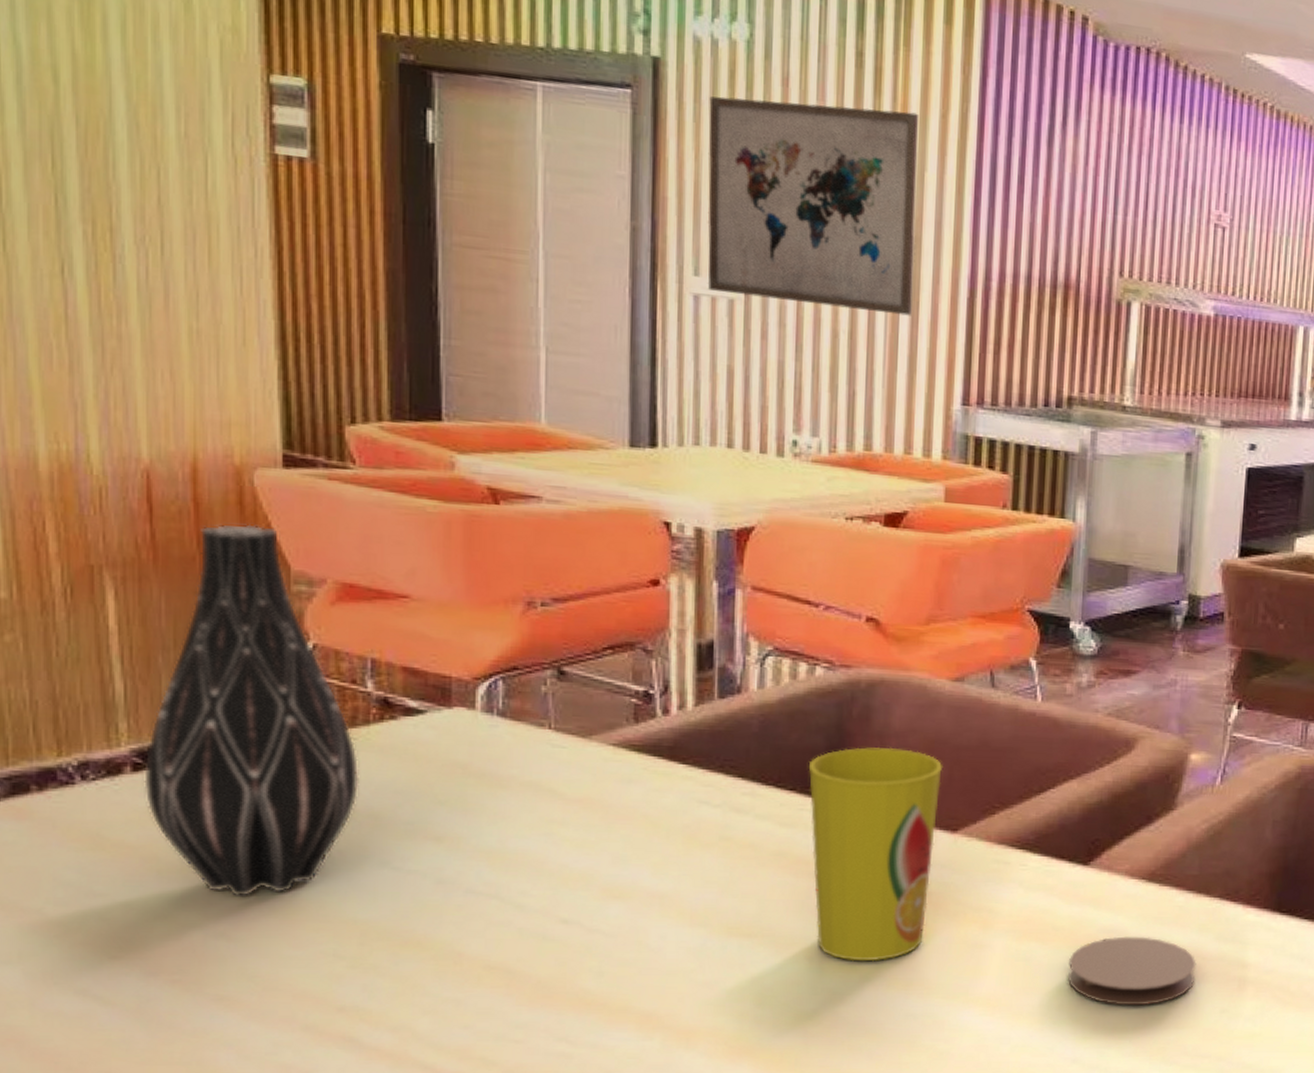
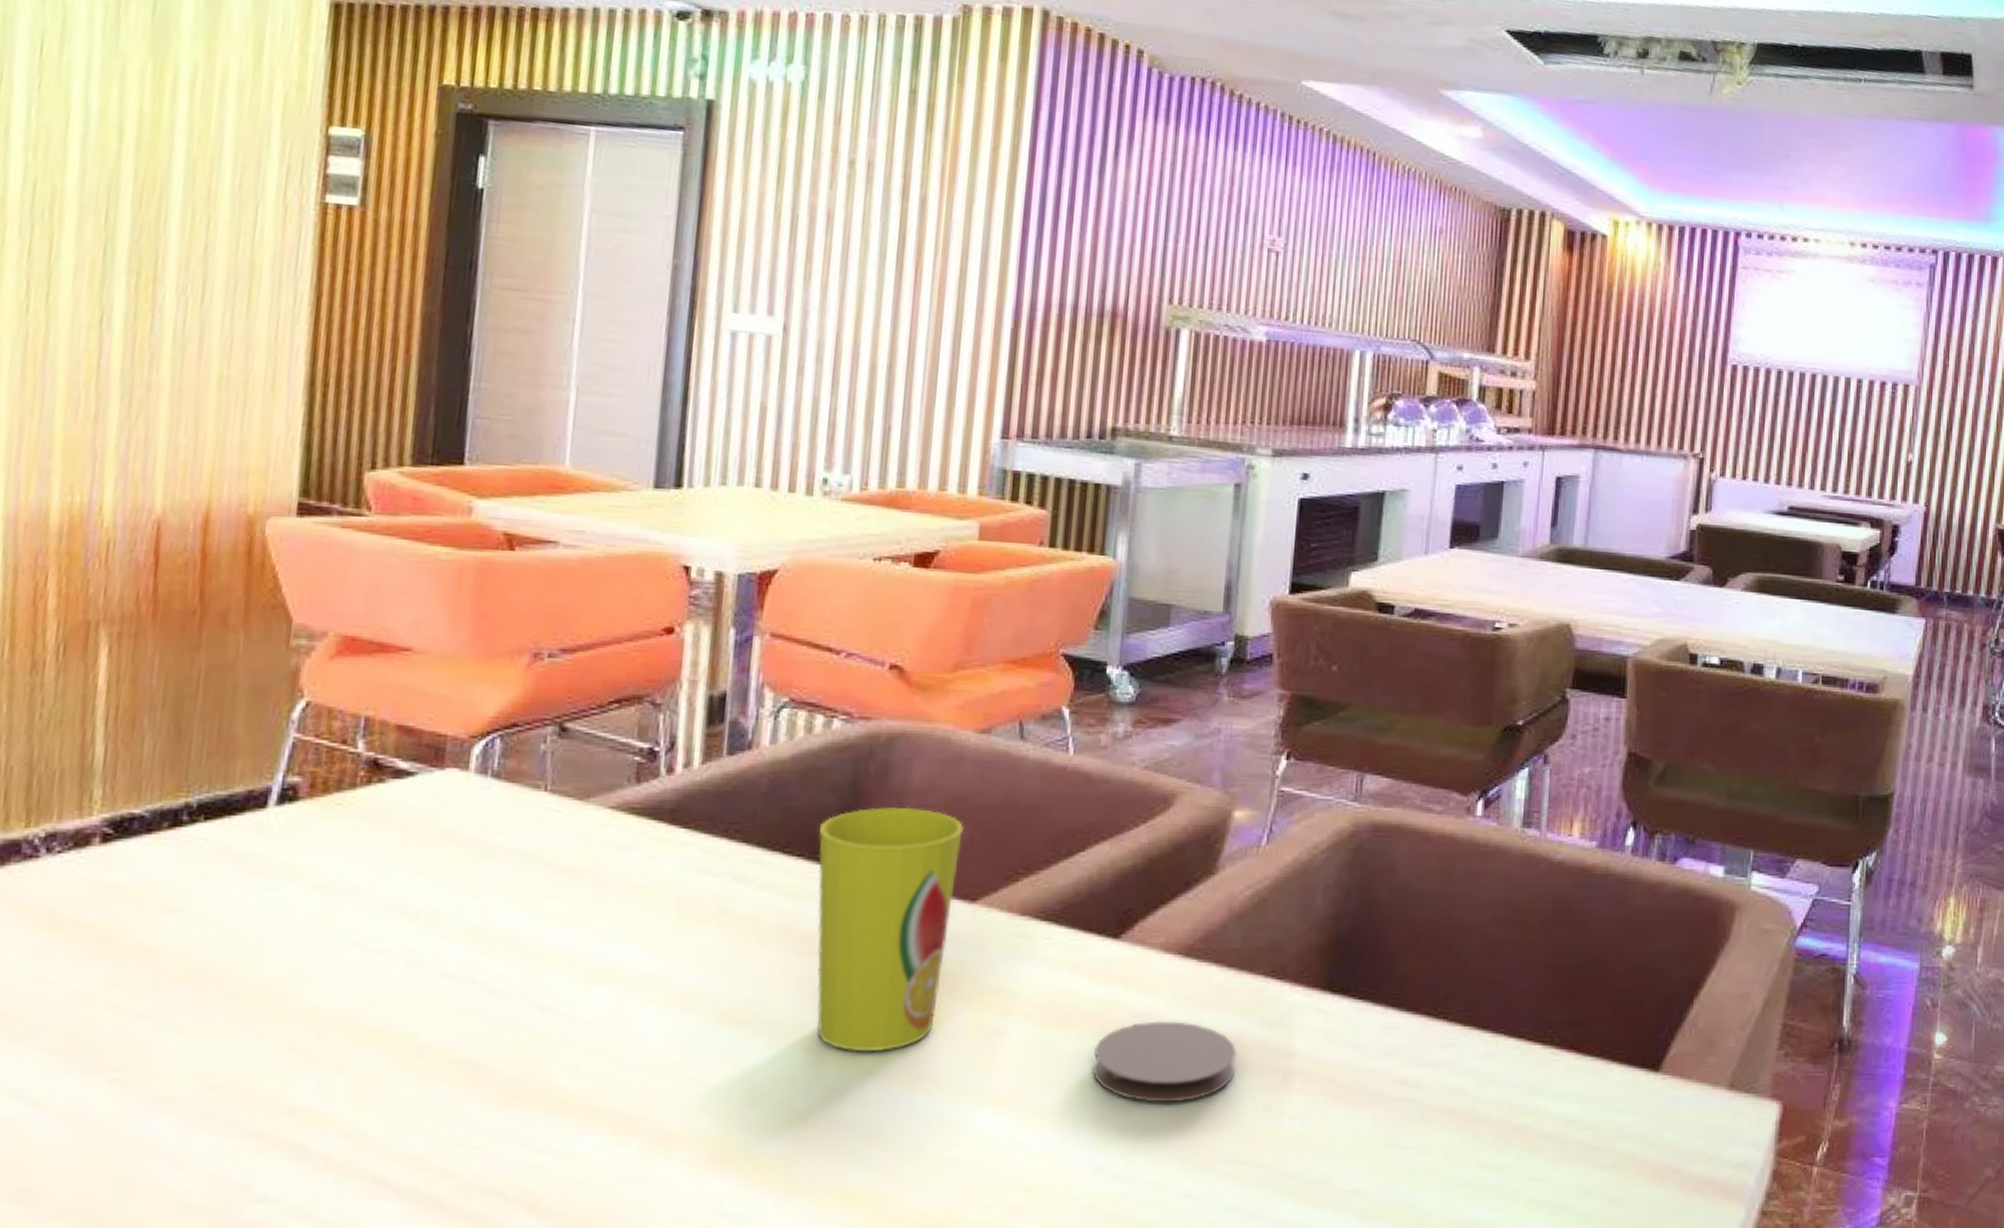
vase: present [144,524,360,898] -> none [110,575,340,983]
wall art: present [707,96,920,316] -> none [746,136,970,348]

